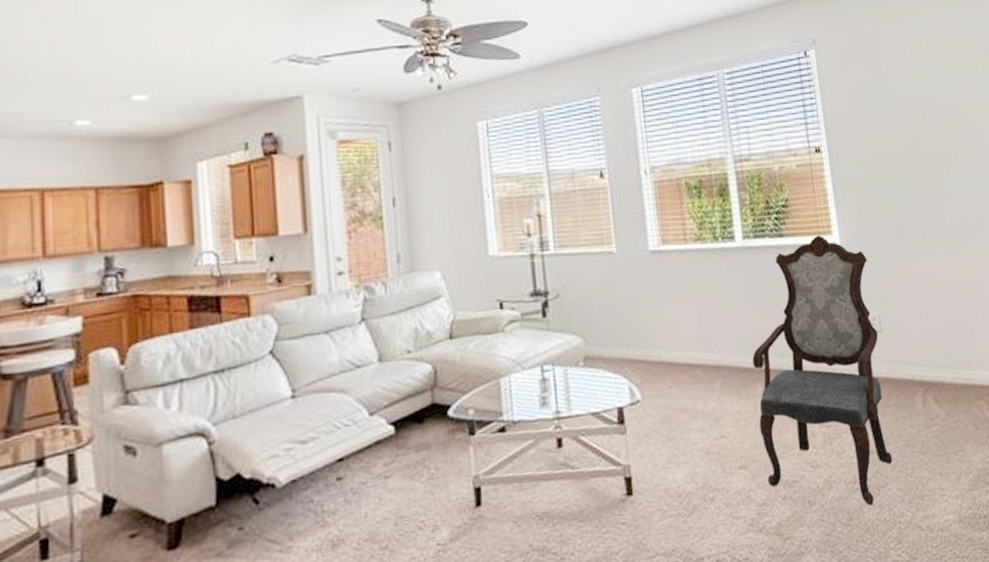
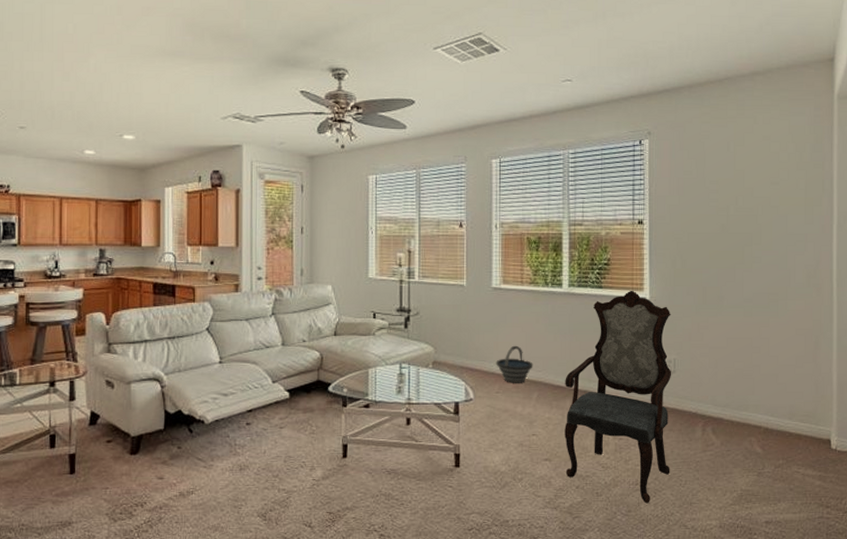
bucket: none [664,322,712,373] -> present [496,345,533,383]

